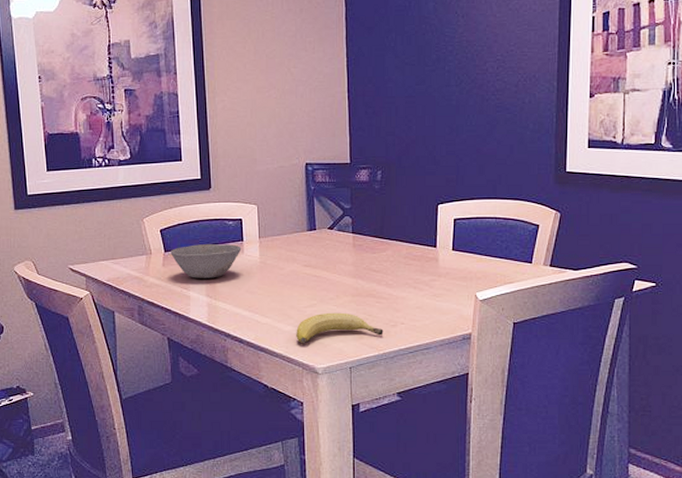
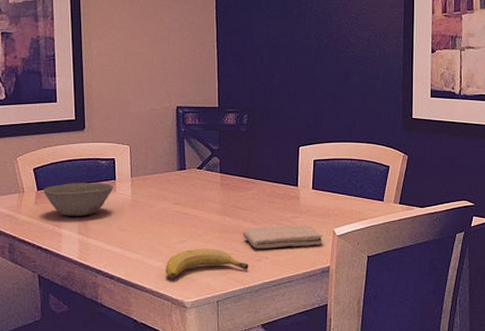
washcloth: none [376,288,464,314] -> present [242,224,323,249]

